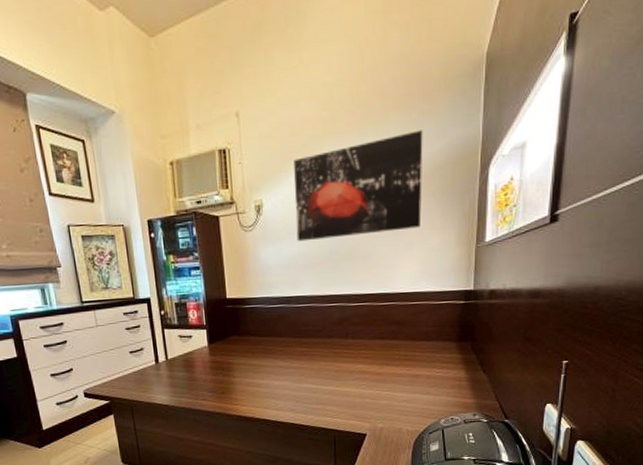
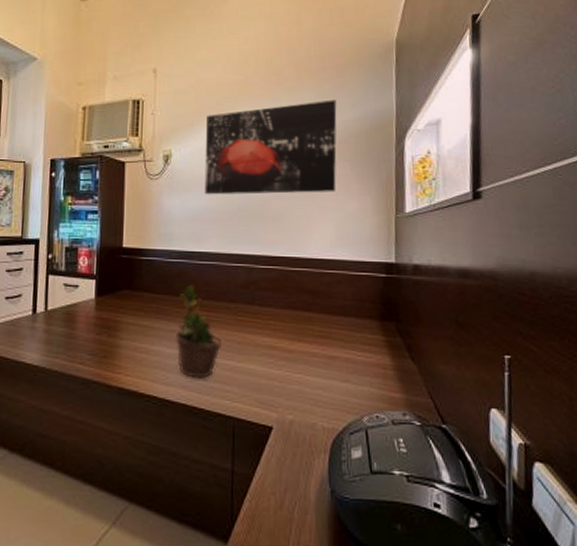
potted plant: none [281,326,322,403] -> present [176,285,223,378]

